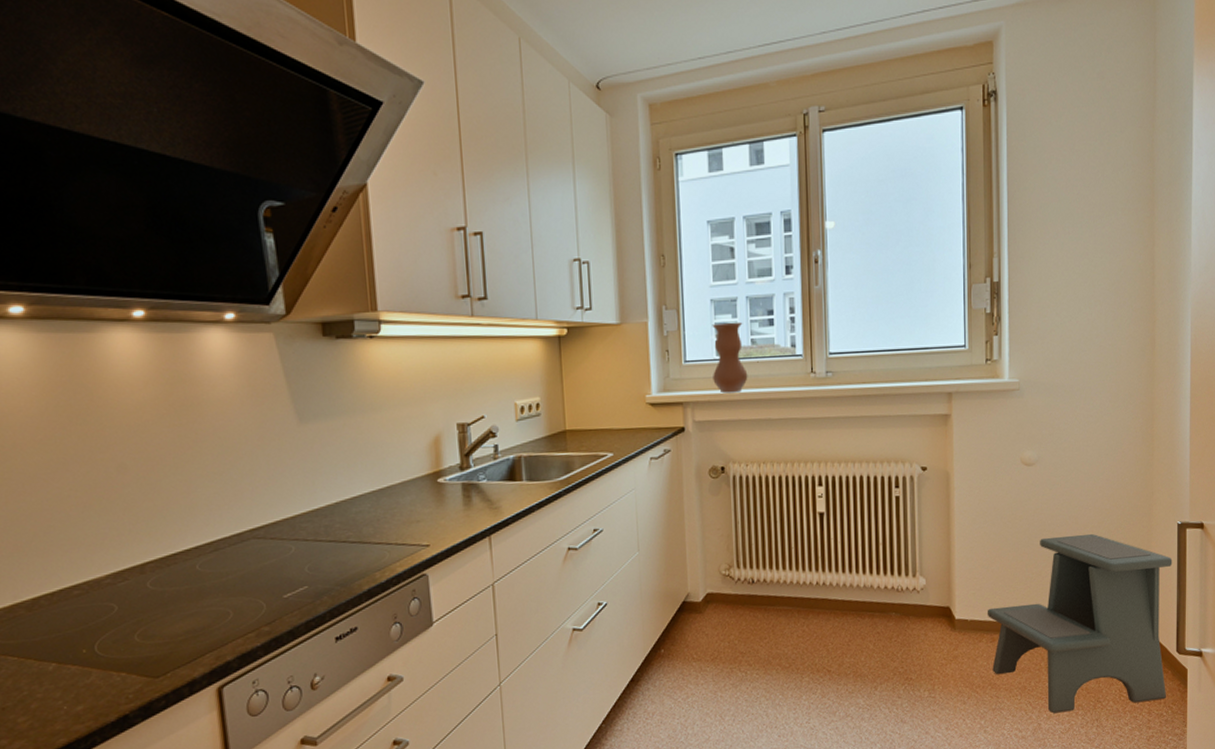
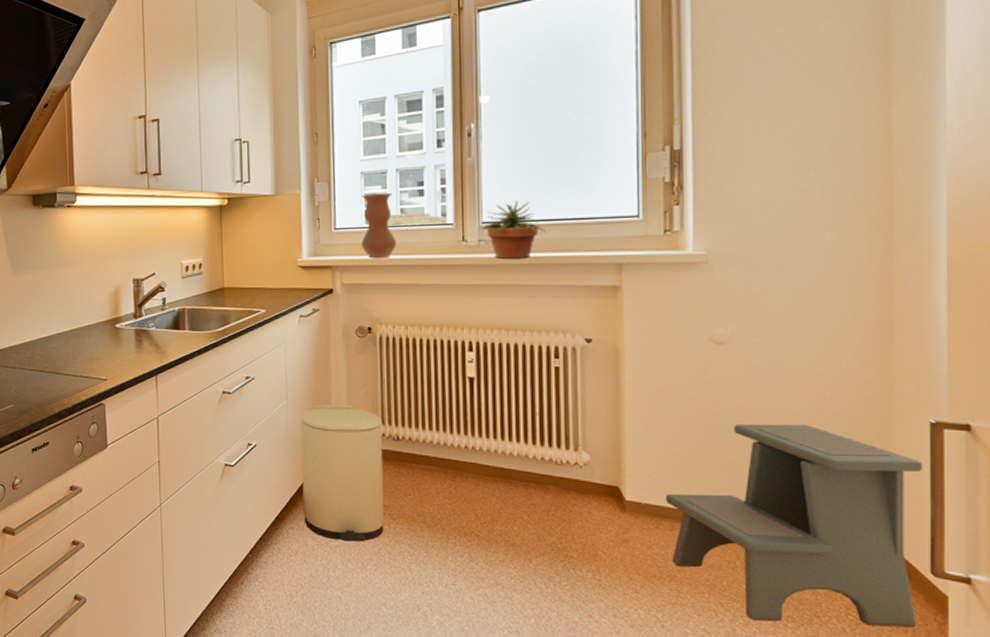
pedal bin: none [653,551,742,696] -> present [300,405,385,542]
potted plant: none [829,330,888,390] -> present [481,200,547,259]

